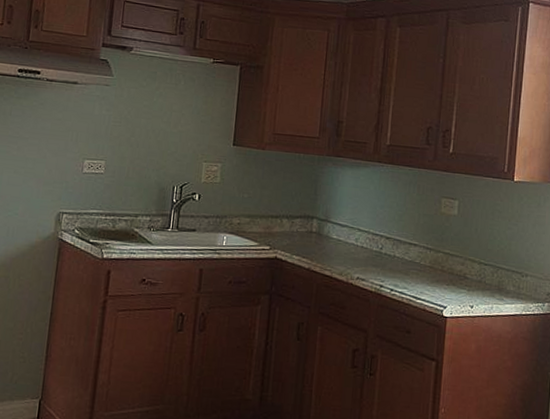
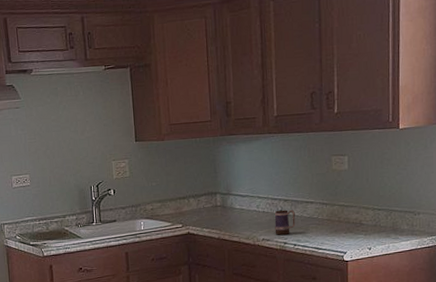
mug: none [372,247,396,277] -> present [274,209,296,235]

